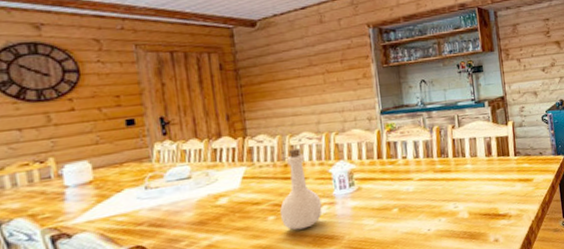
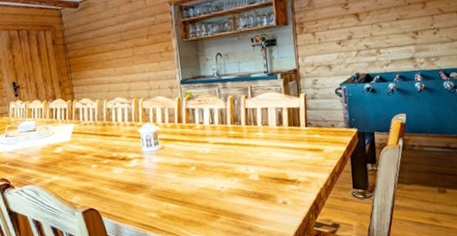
bottle: present [280,148,323,230] -> none [100,111,133,178]

